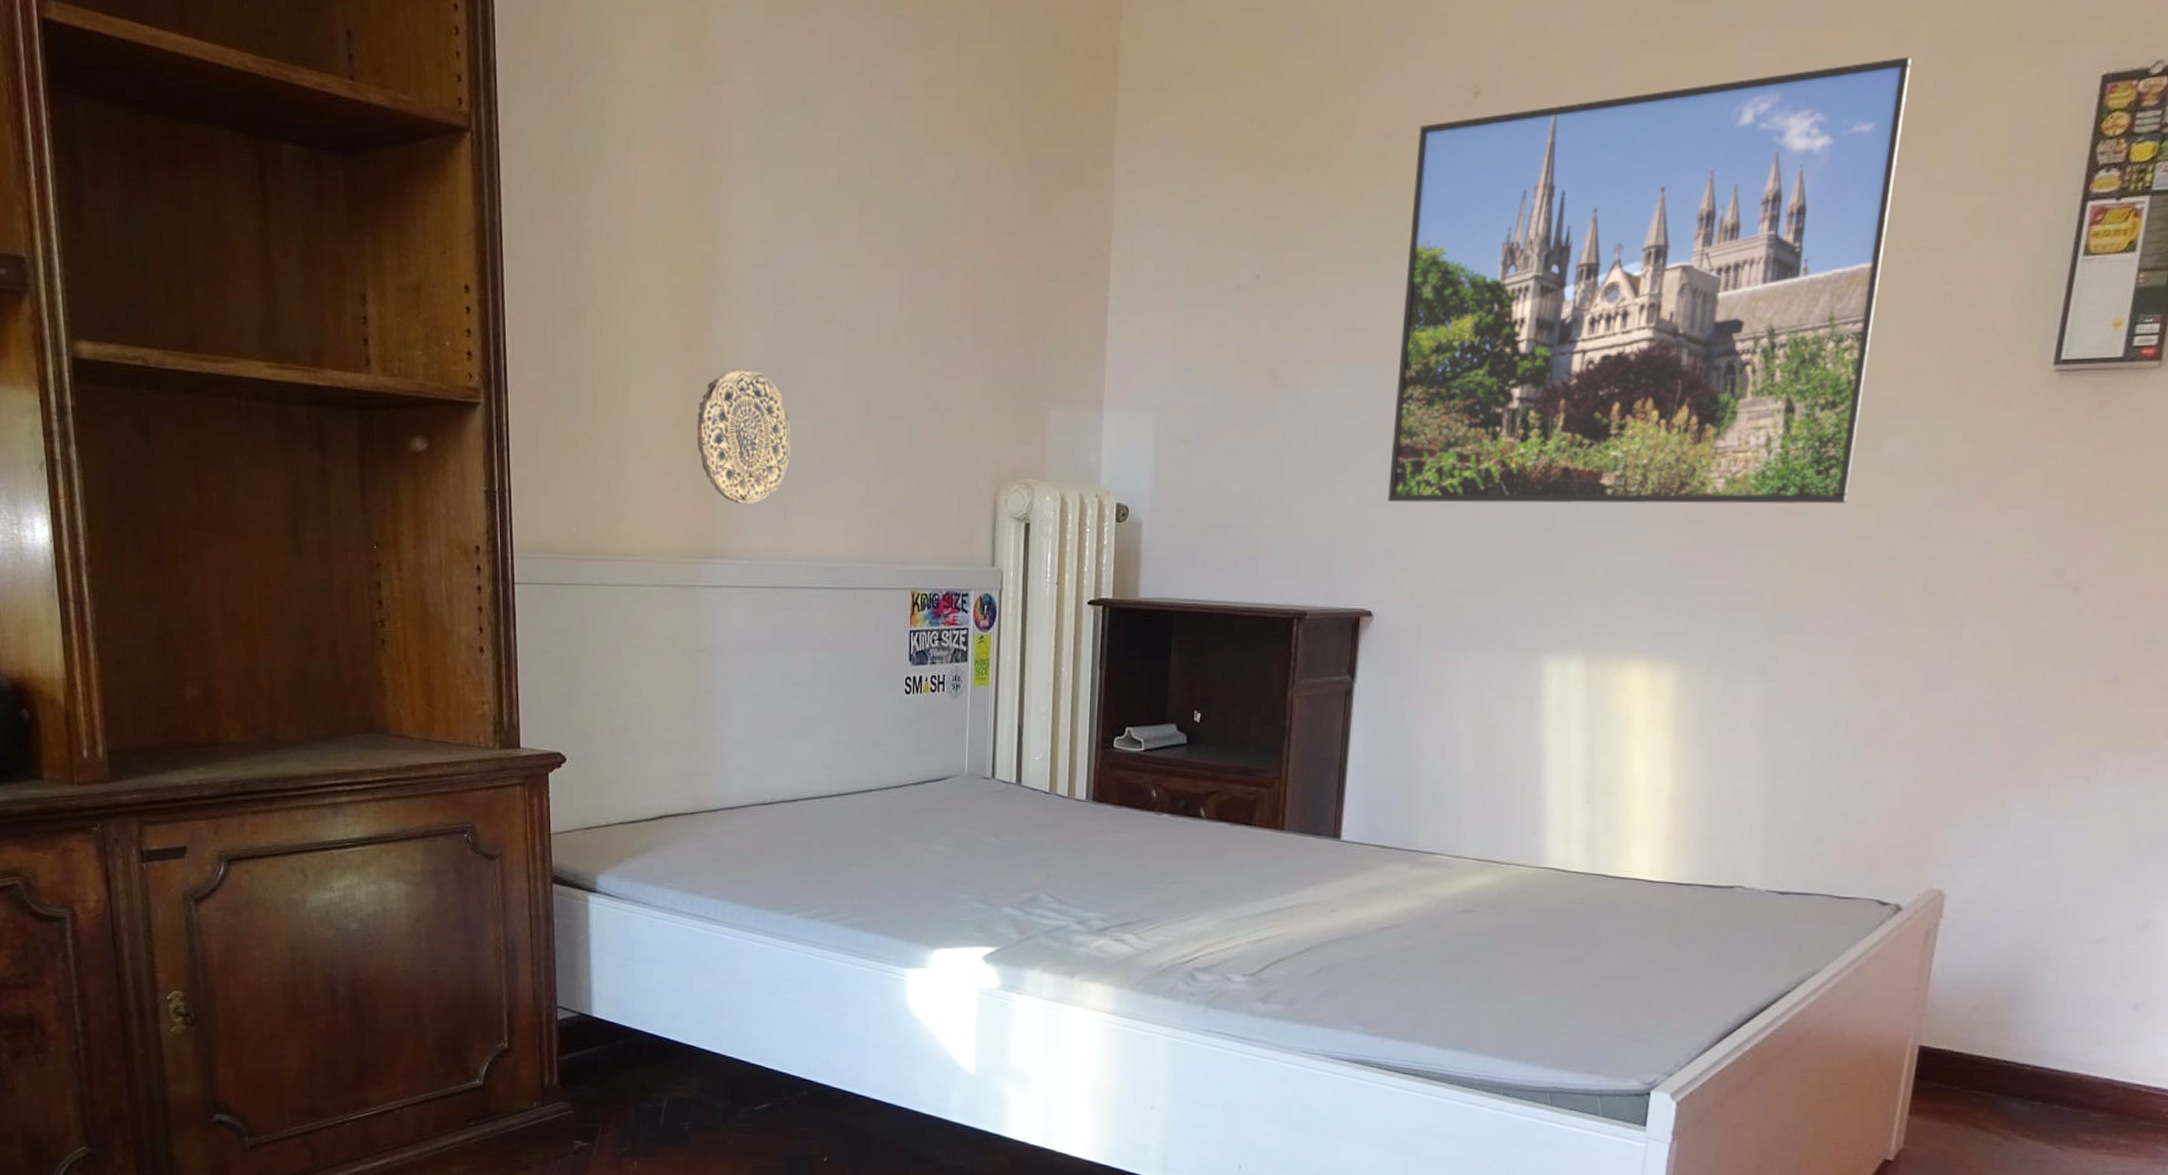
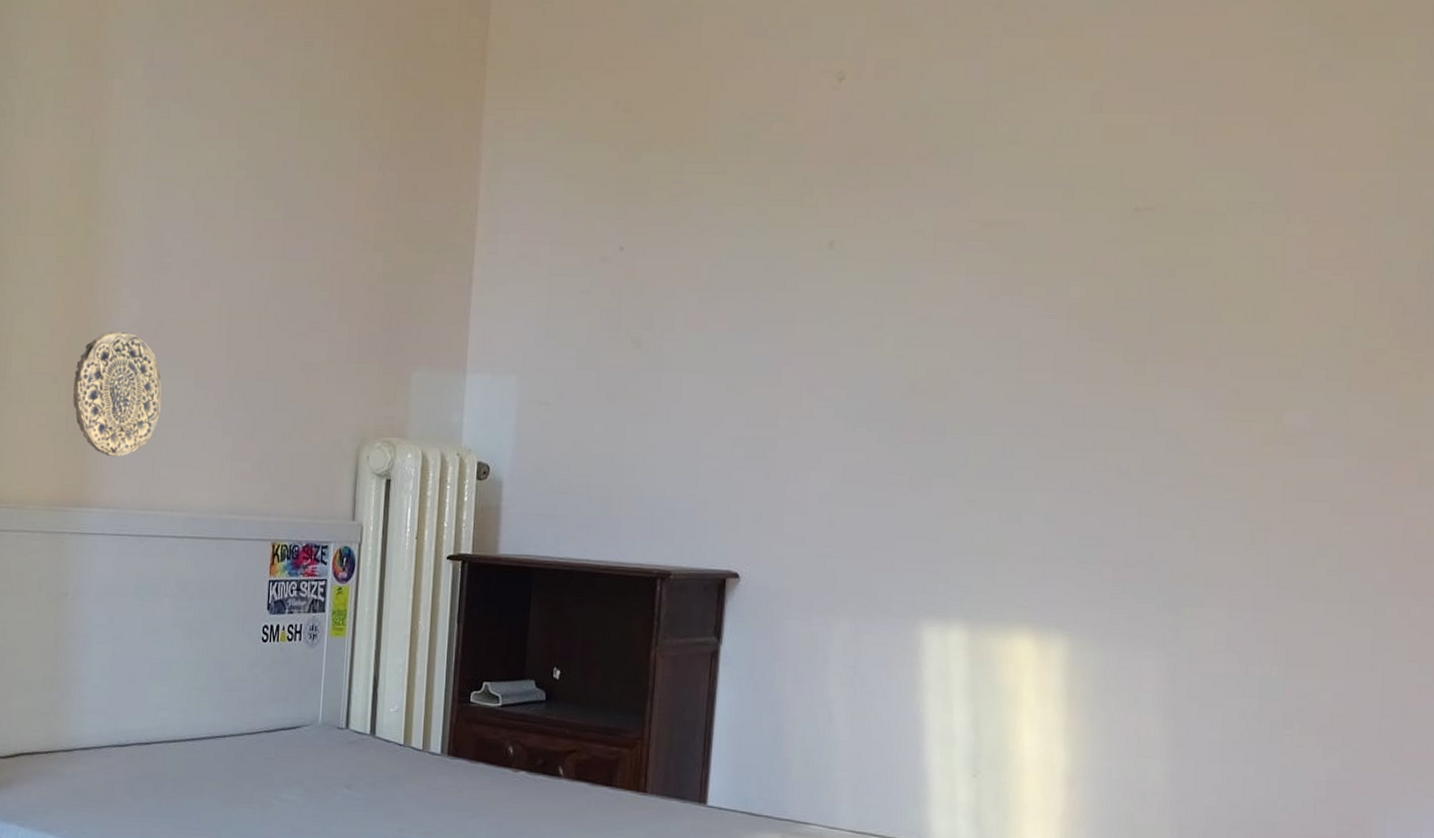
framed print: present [1388,56,1911,504] -> none [754,40,1293,476]

